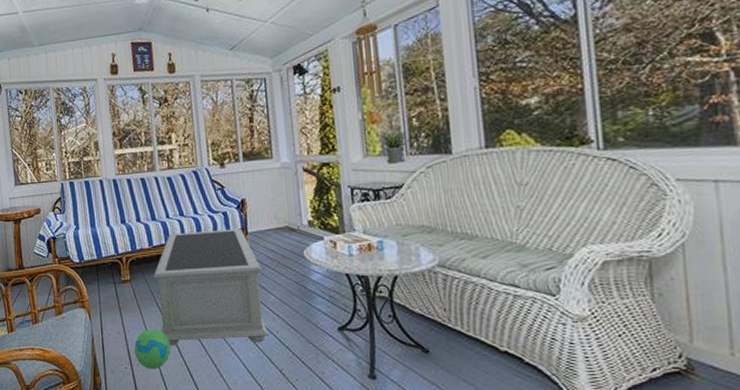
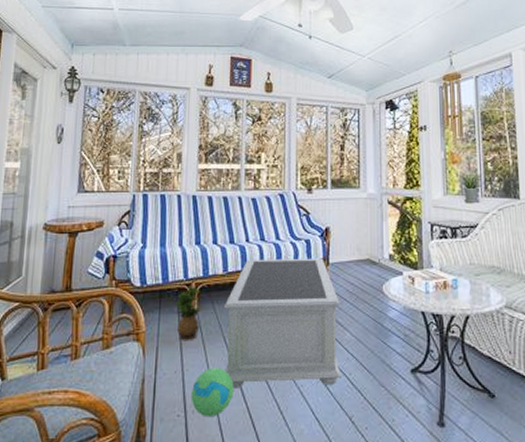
potted plant: none [111,259,135,307] -> present [176,286,201,341]

